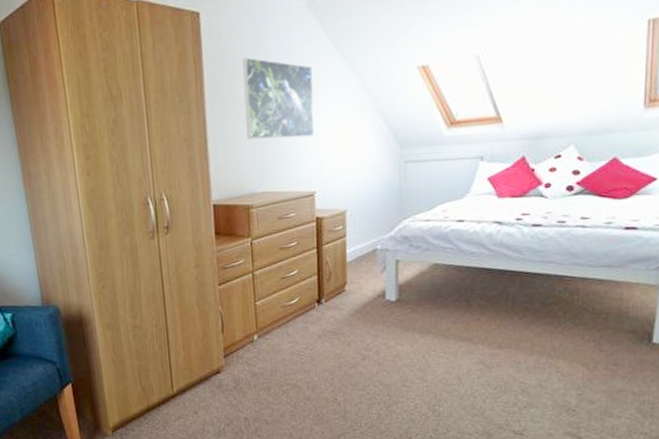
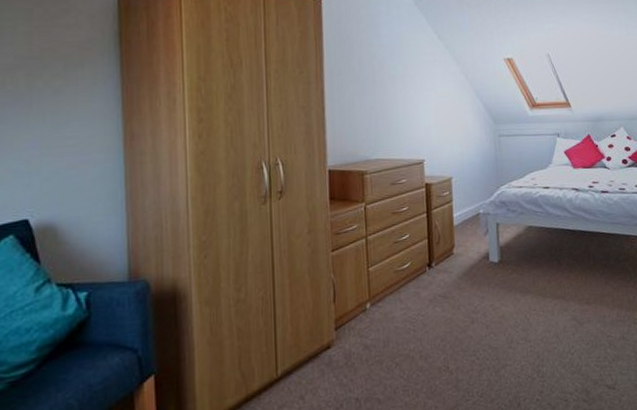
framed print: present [242,57,314,140] -> none [358,39,422,111]

